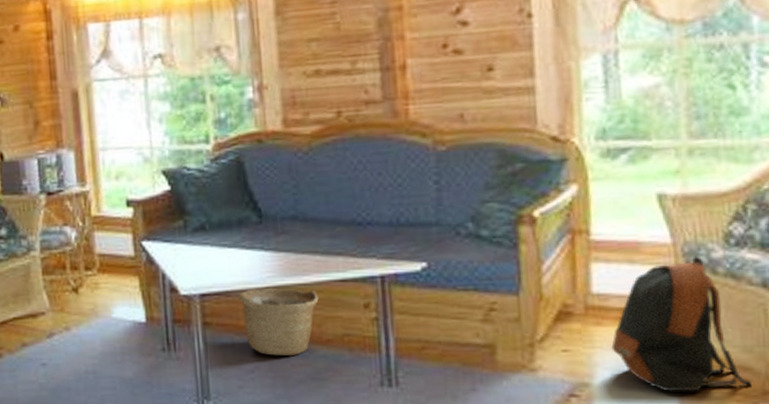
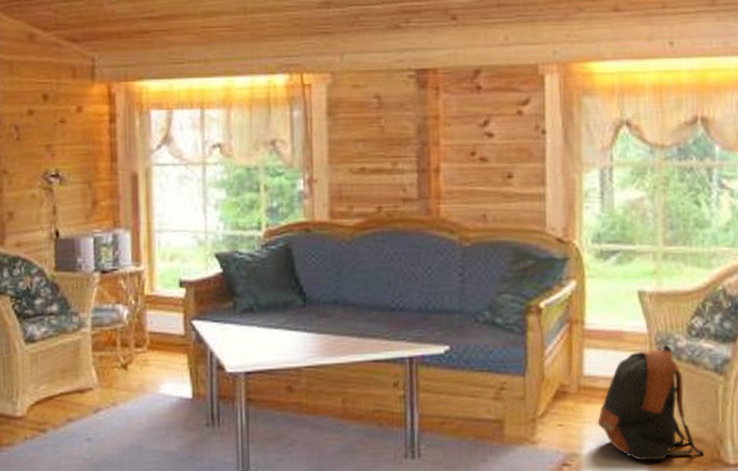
basket: present [238,288,319,356] -> none [281,367,354,430]

